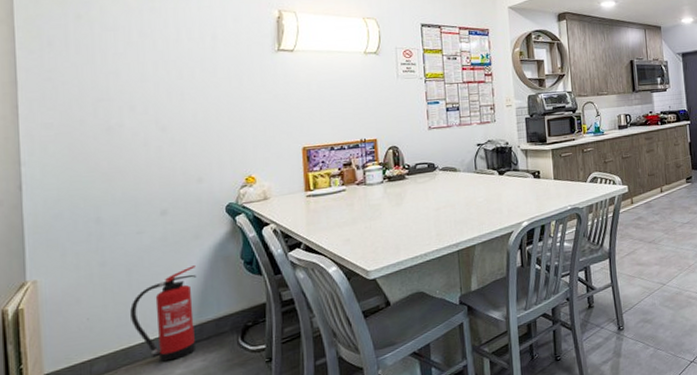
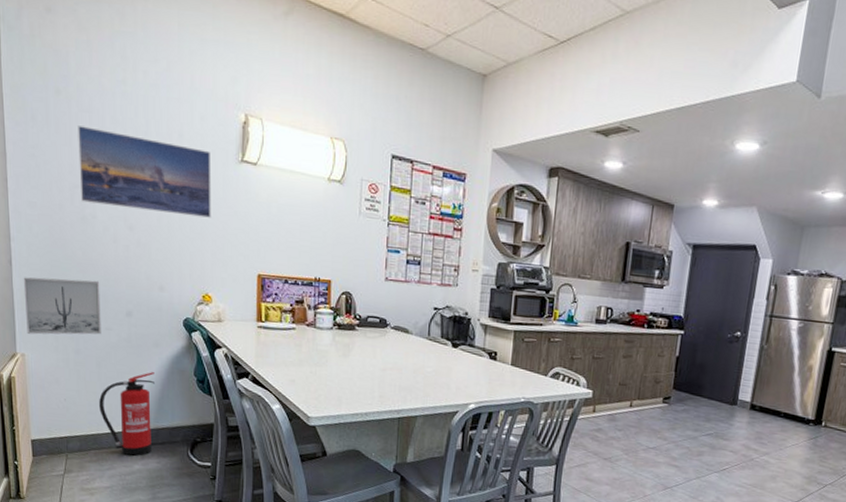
wall art: none [36,186,132,258] -> present [23,277,101,335]
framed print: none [101,43,250,114] -> present [78,126,212,218]

